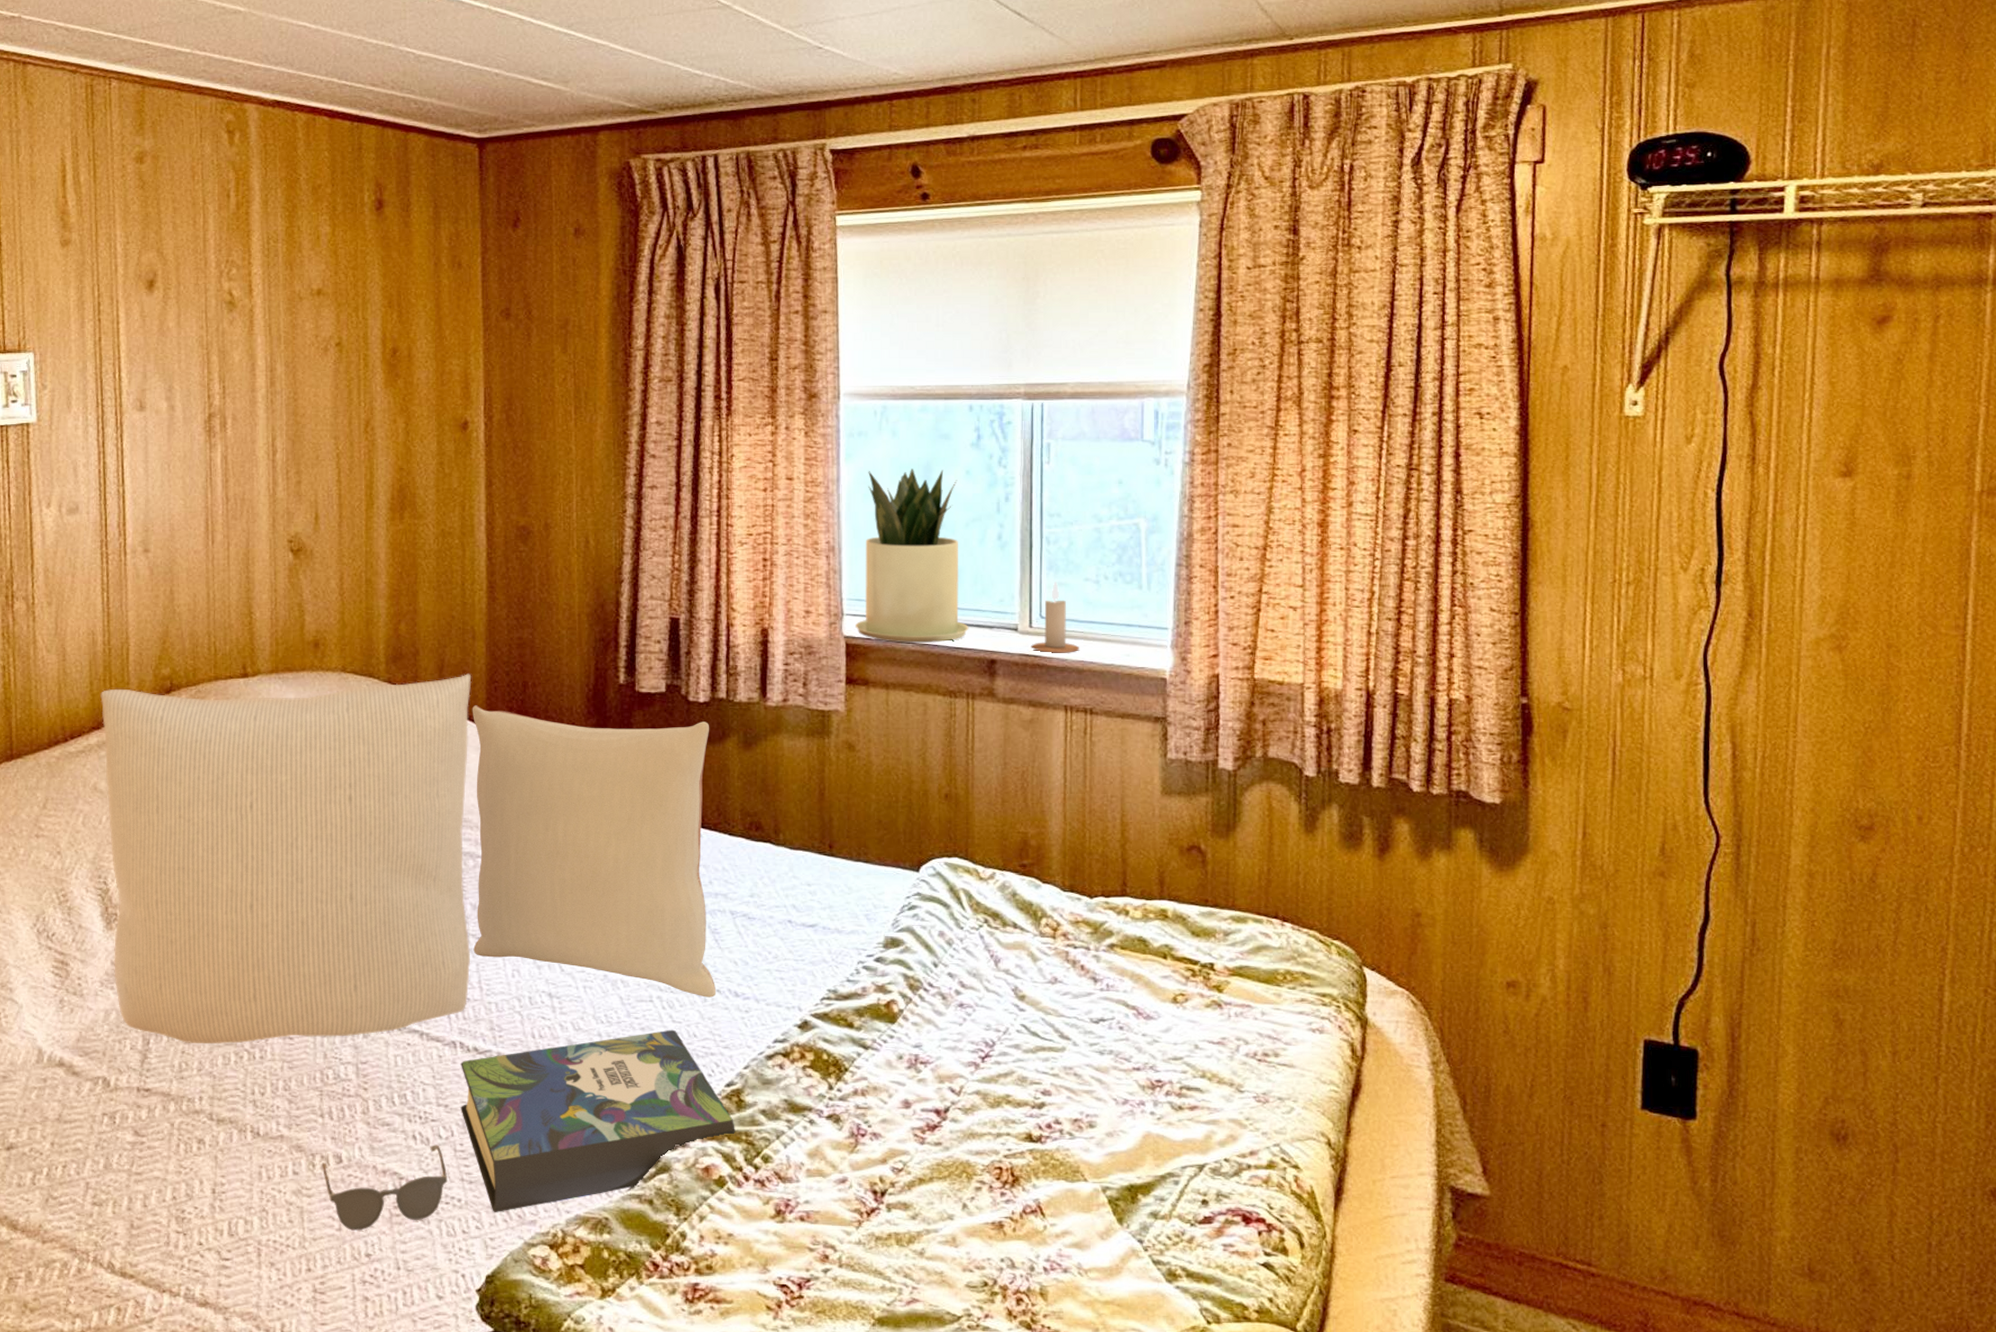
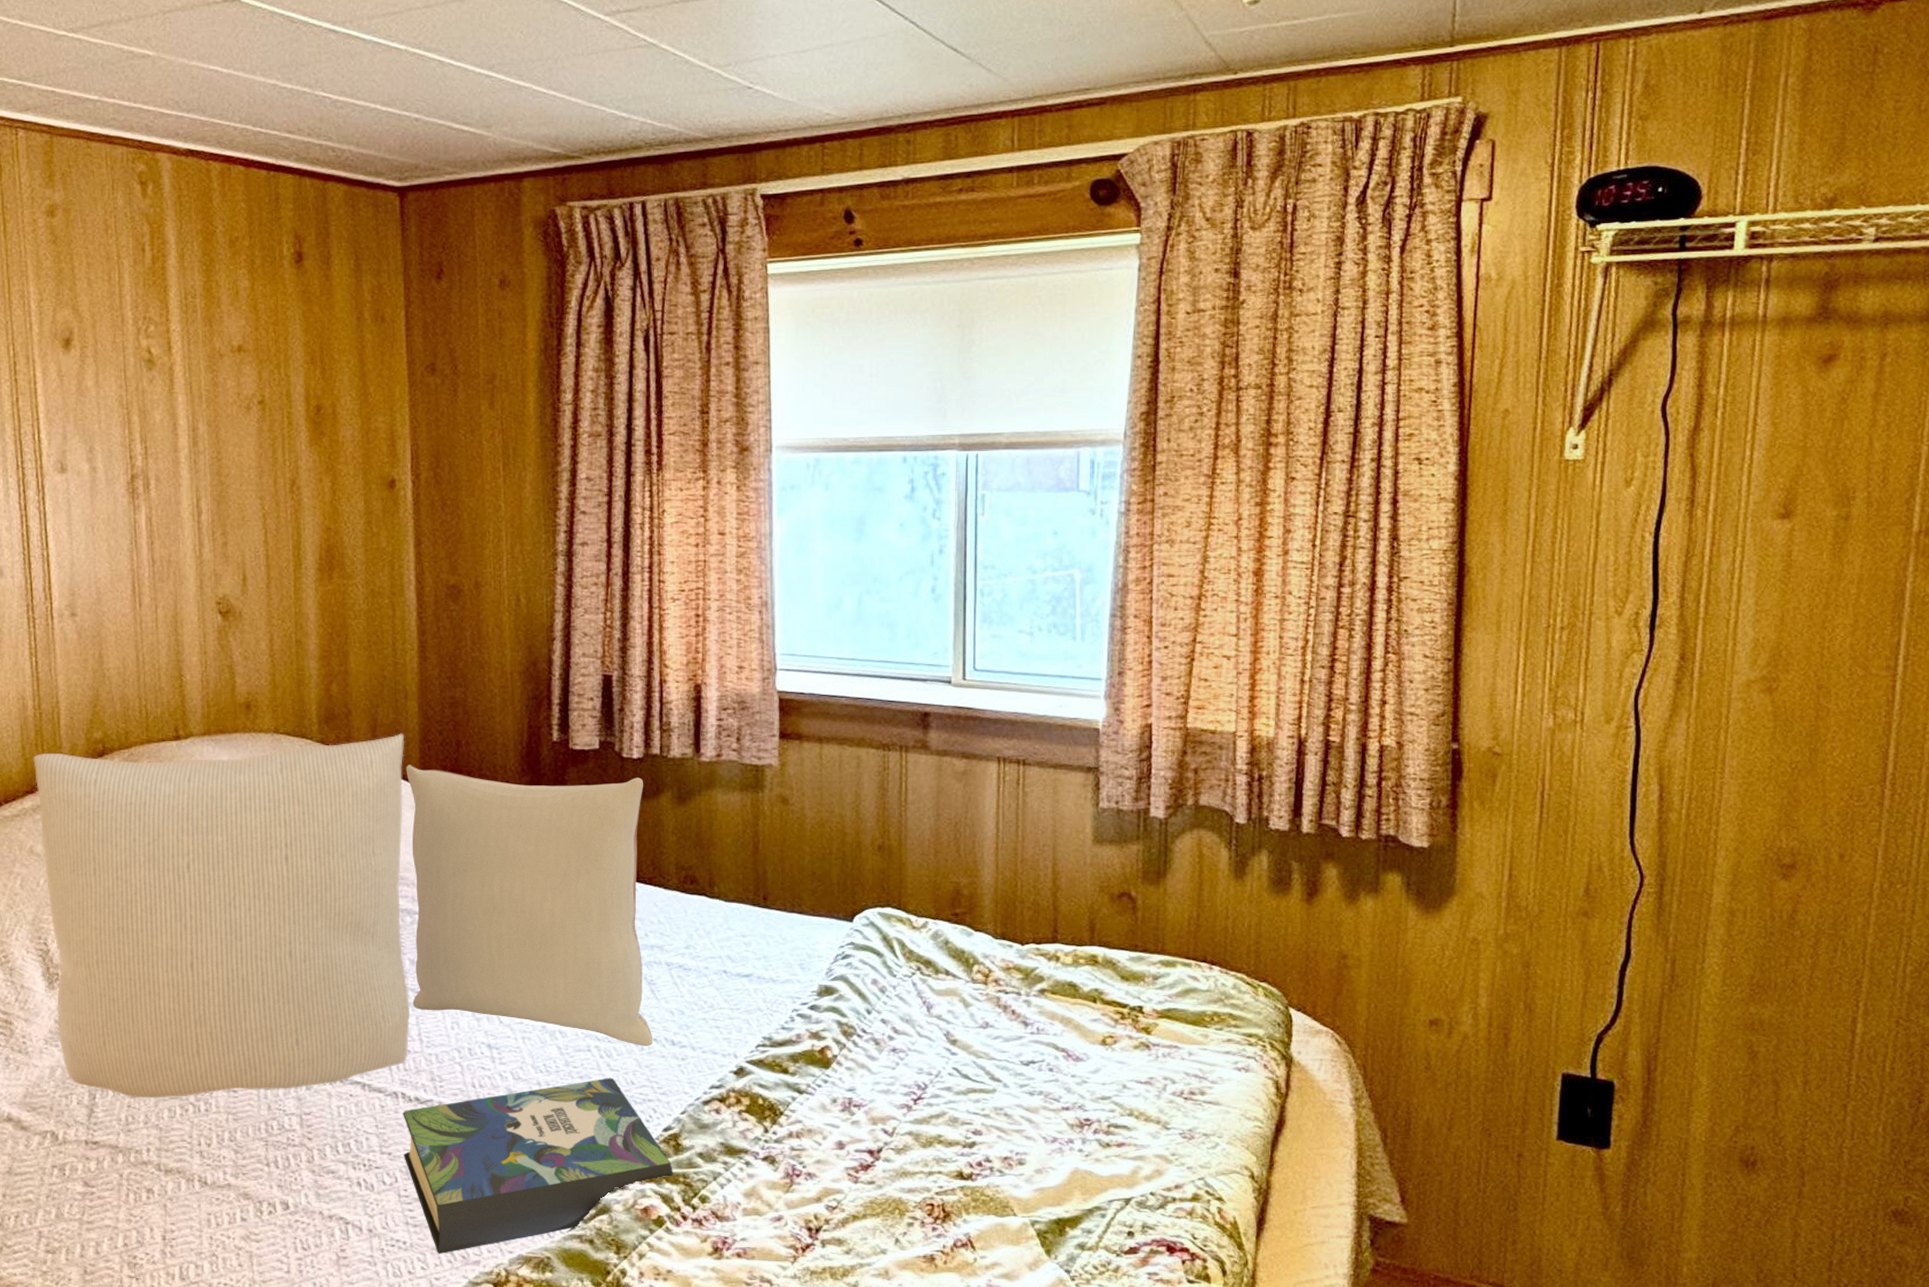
sunglasses: present [323,1145,448,1231] -> none [270,1190,393,1273]
planter: present [854,469,969,644] -> none [788,522,903,698]
candle: present [1031,581,1080,653] -> none [964,634,1013,705]

